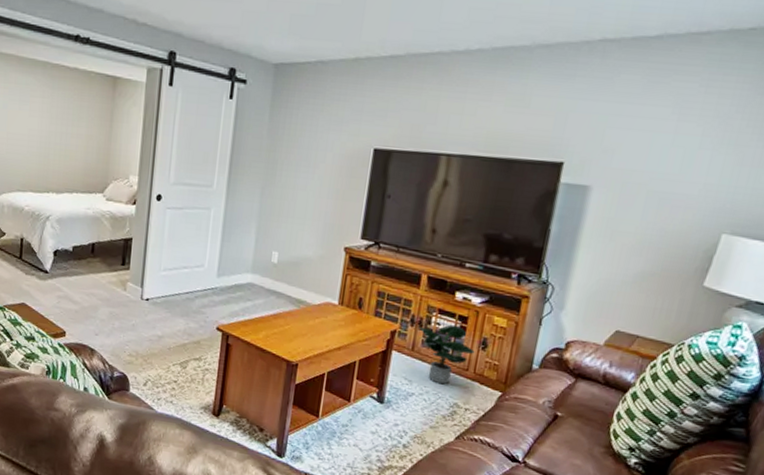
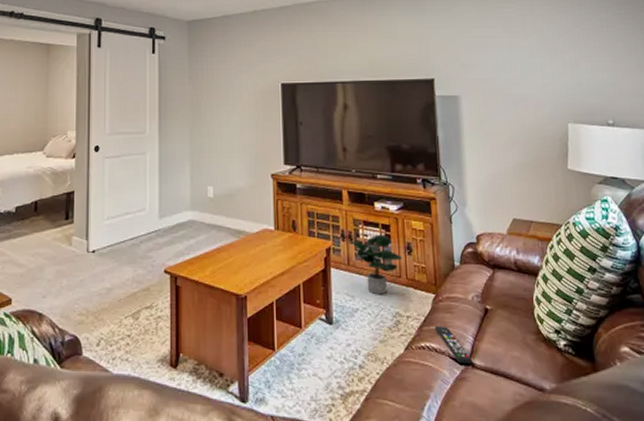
remote control: none [492,422,527,463] -> present [434,325,473,364]

